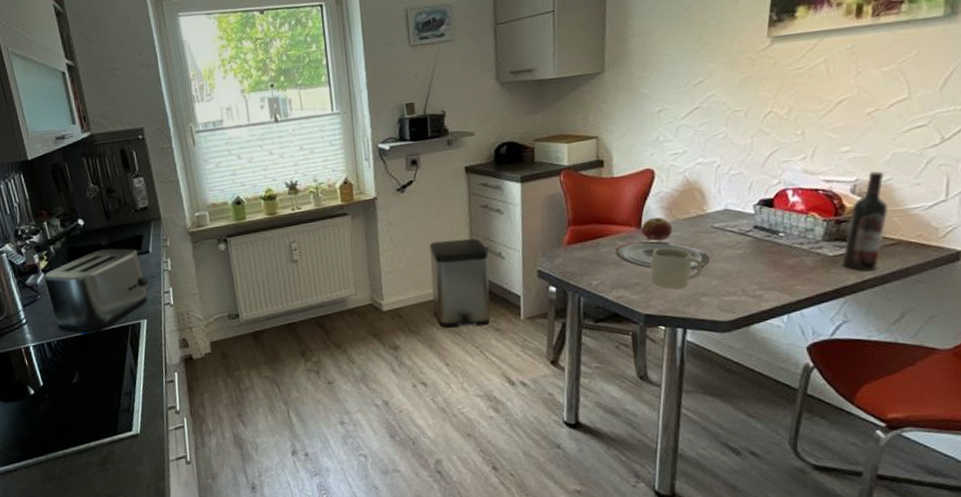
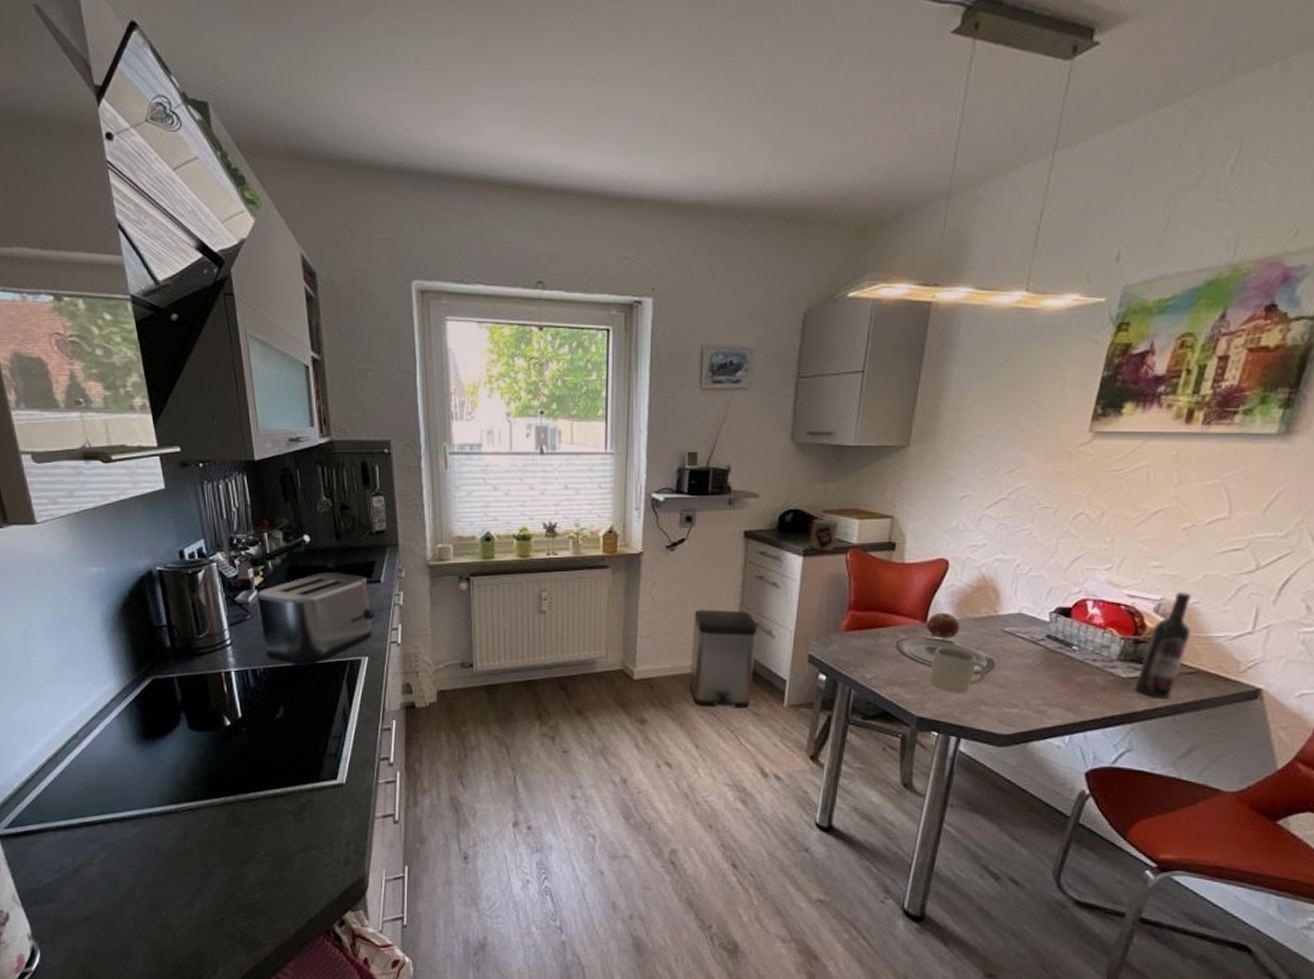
tin can: none [525,147,549,177] -> present [809,519,839,552]

